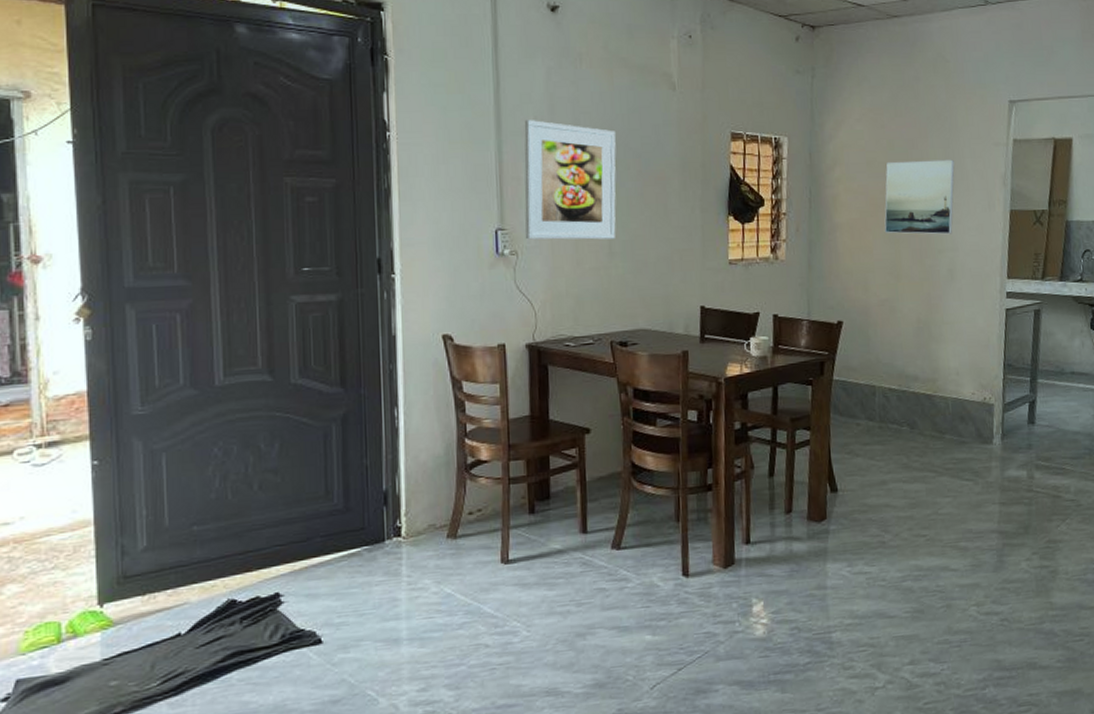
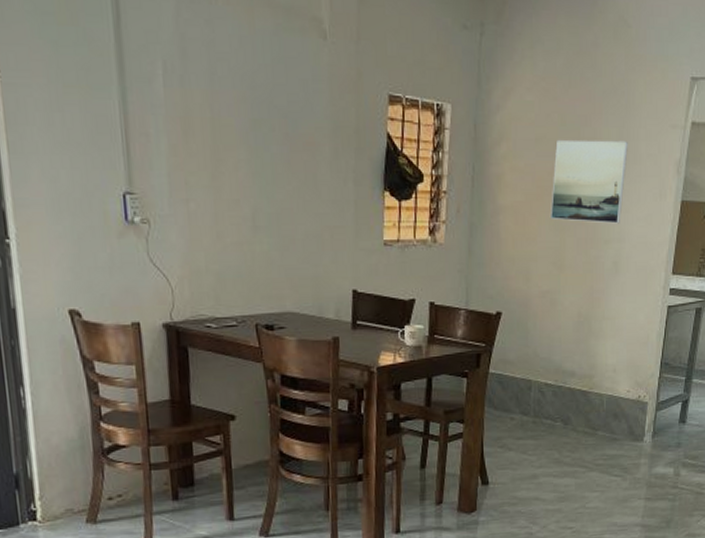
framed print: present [524,120,616,240] -> none [151,64,260,211]

